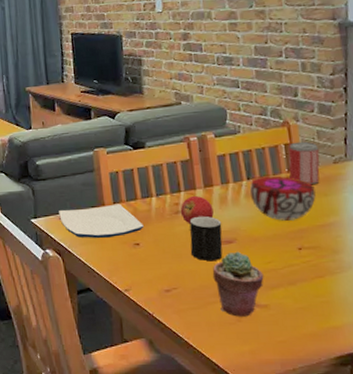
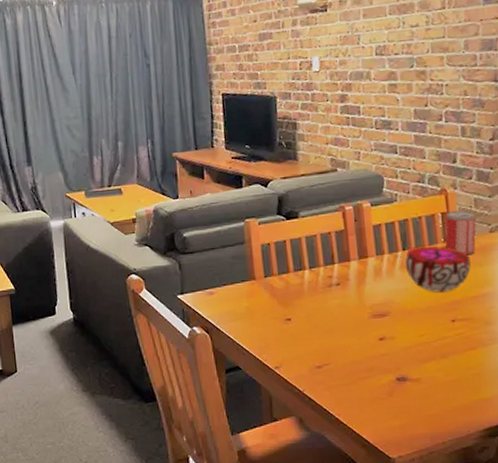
plate: present [59,203,144,238] -> none [207,277,296,314]
fruit: present [180,195,214,224] -> none [333,267,368,298]
cup: present [189,216,223,262] -> none [343,288,376,336]
potted succulent: present [212,251,264,317] -> none [365,324,417,392]

